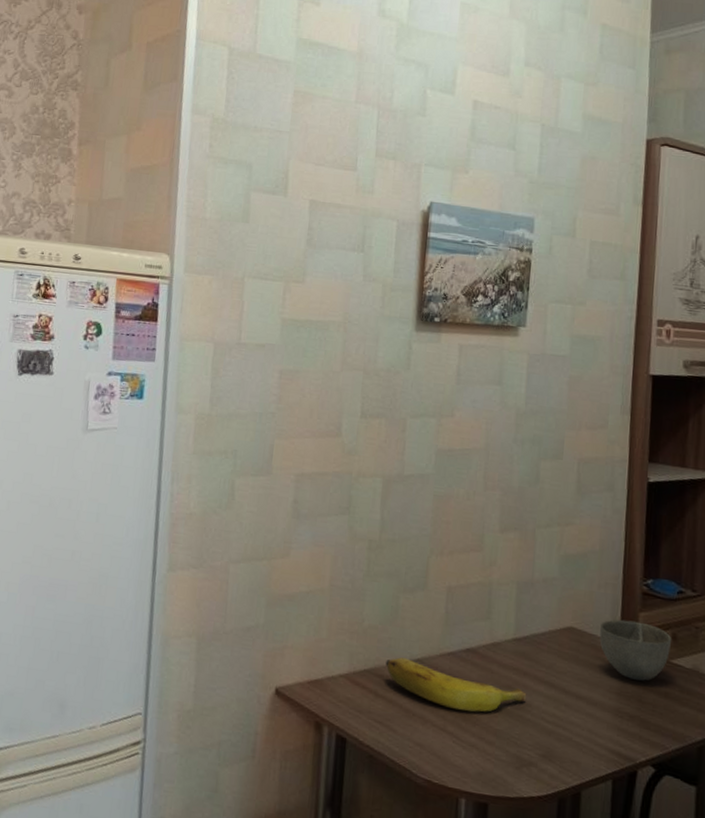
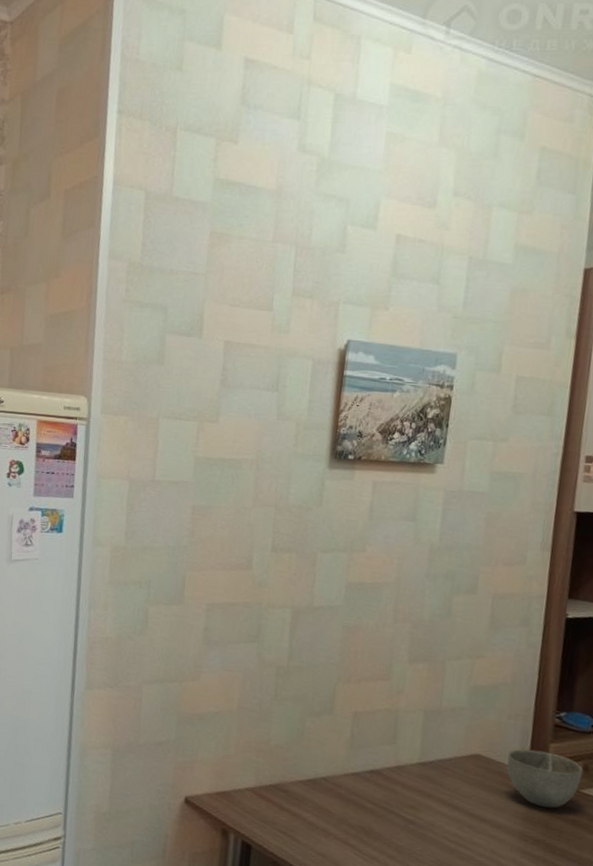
banana: present [385,657,527,713] -> none [290,775,430,829]

